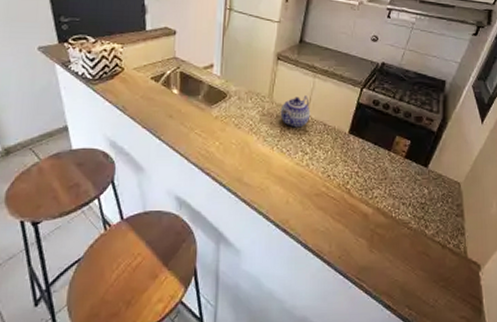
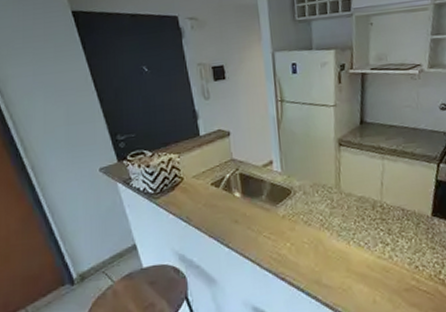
teapot: present [280,95,311,128] -> none [350,180,386,218]

